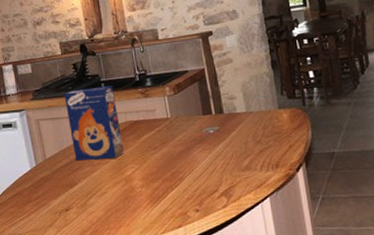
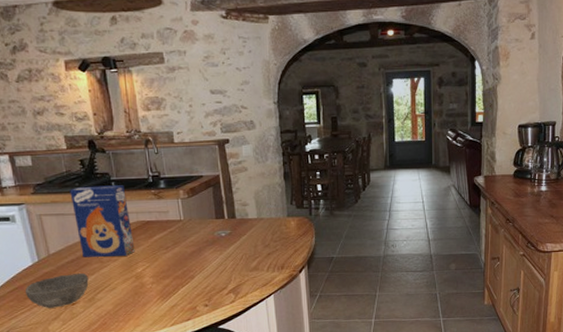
bowl: none [24,177,81,214] -> present [25,273,89,308]

